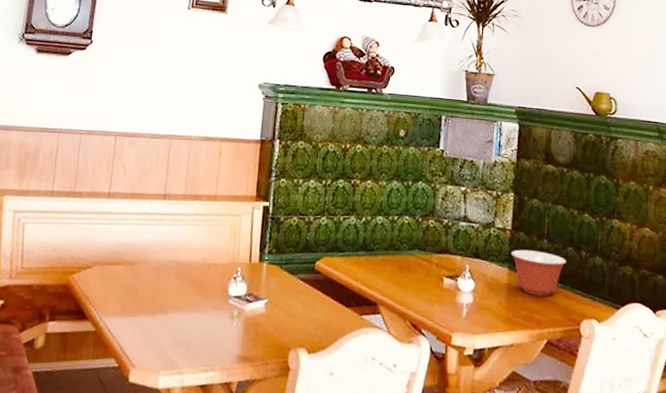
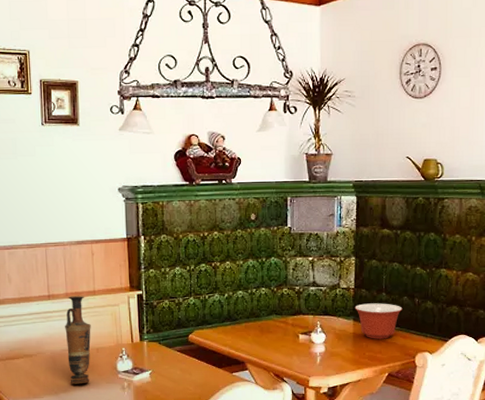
vase: none [171,198,206,306] -> present [65,296,91,384]

